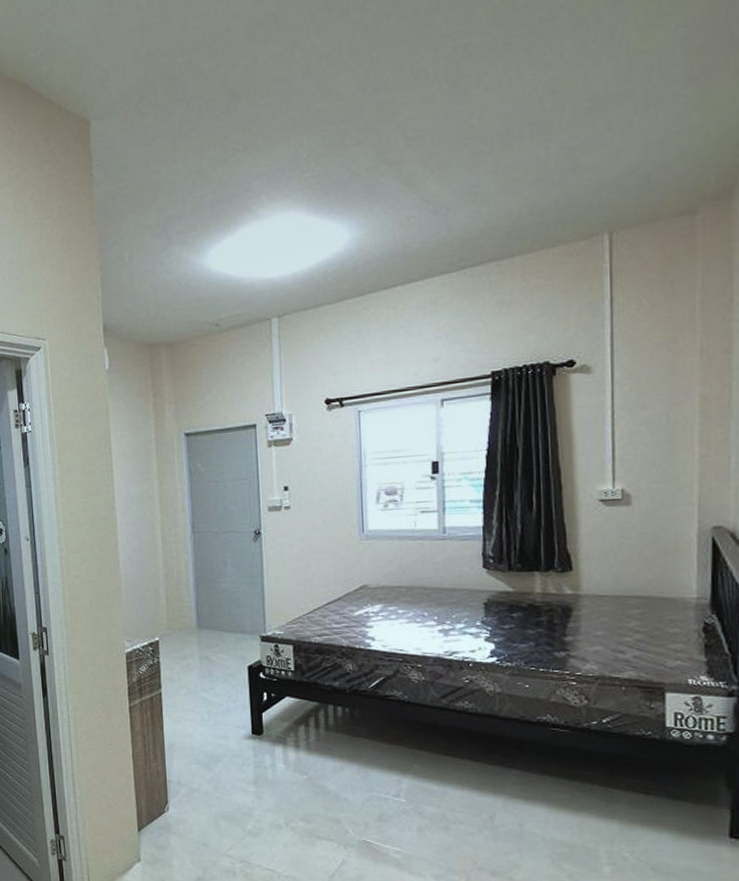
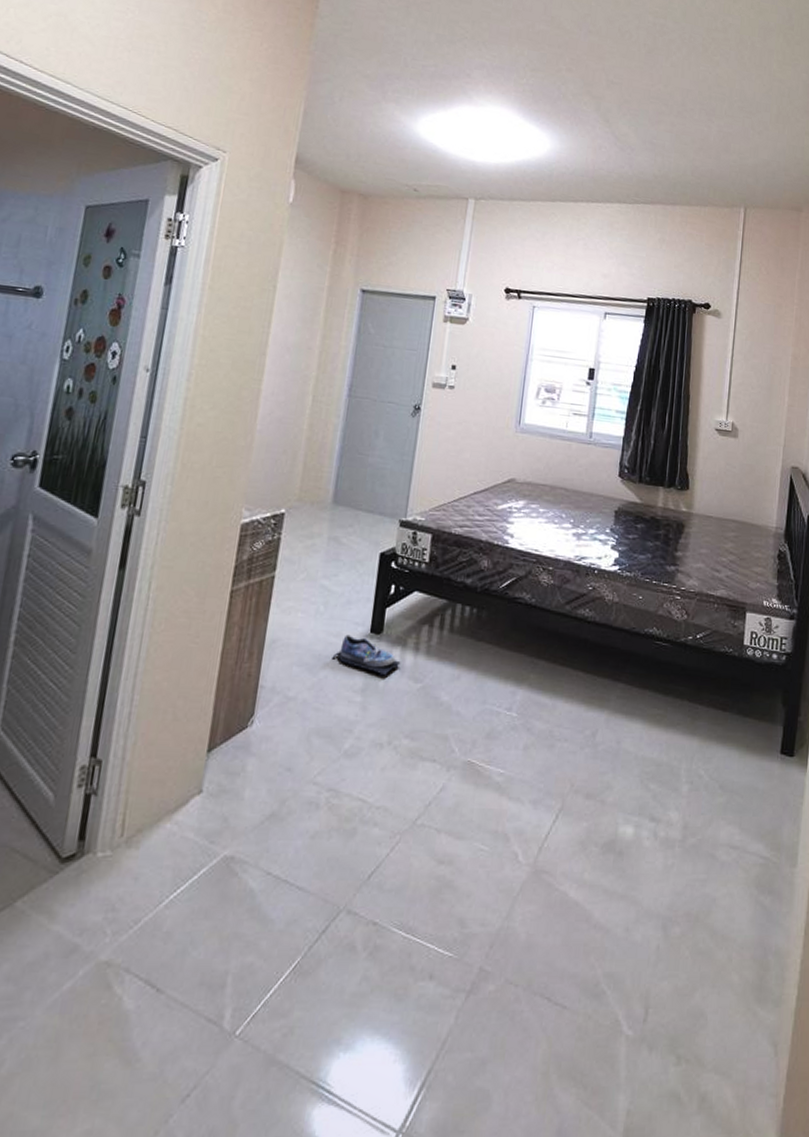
shoe: none [222,737,285,770] -> present [331,634,401,676]

